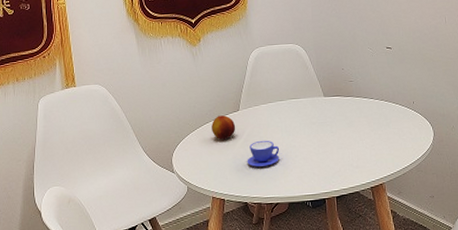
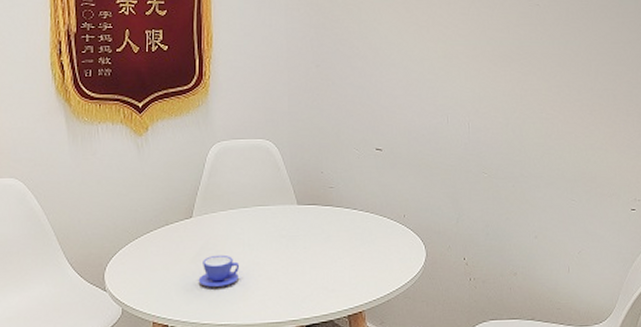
fruit: present [212,115,236,140] -> none [157,223,187,253]

